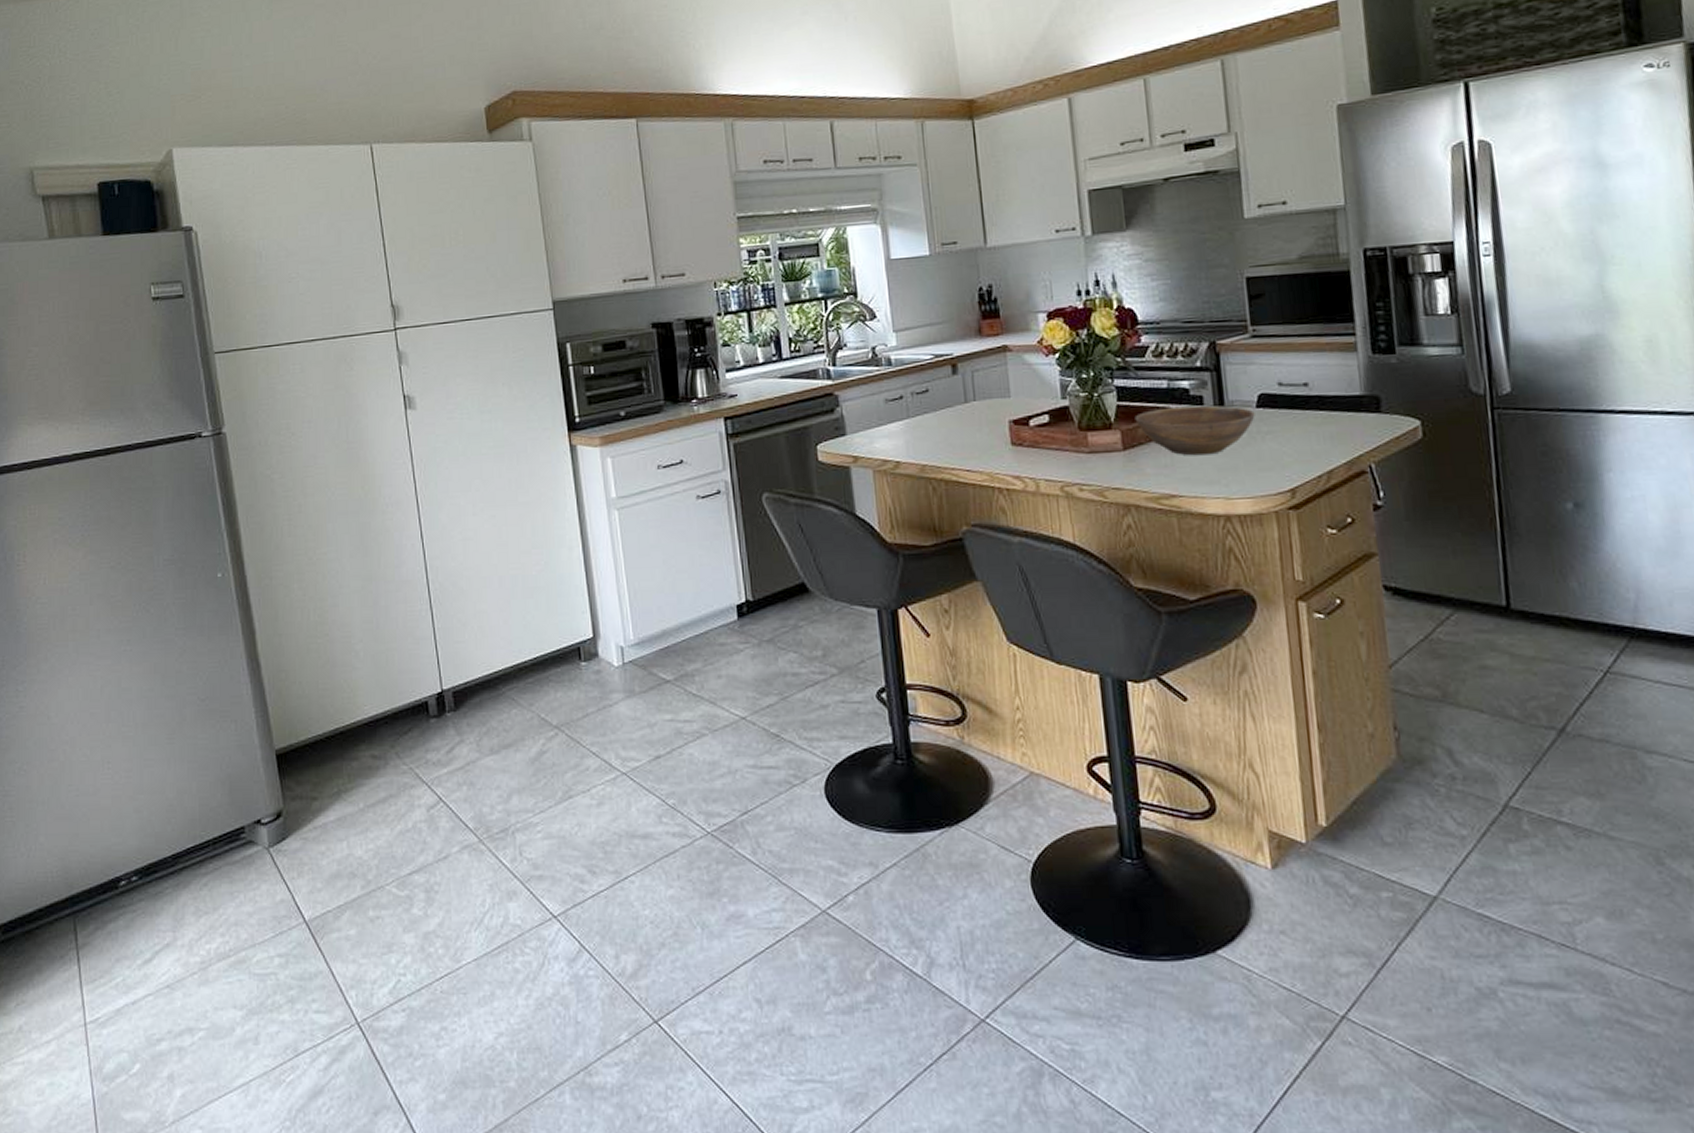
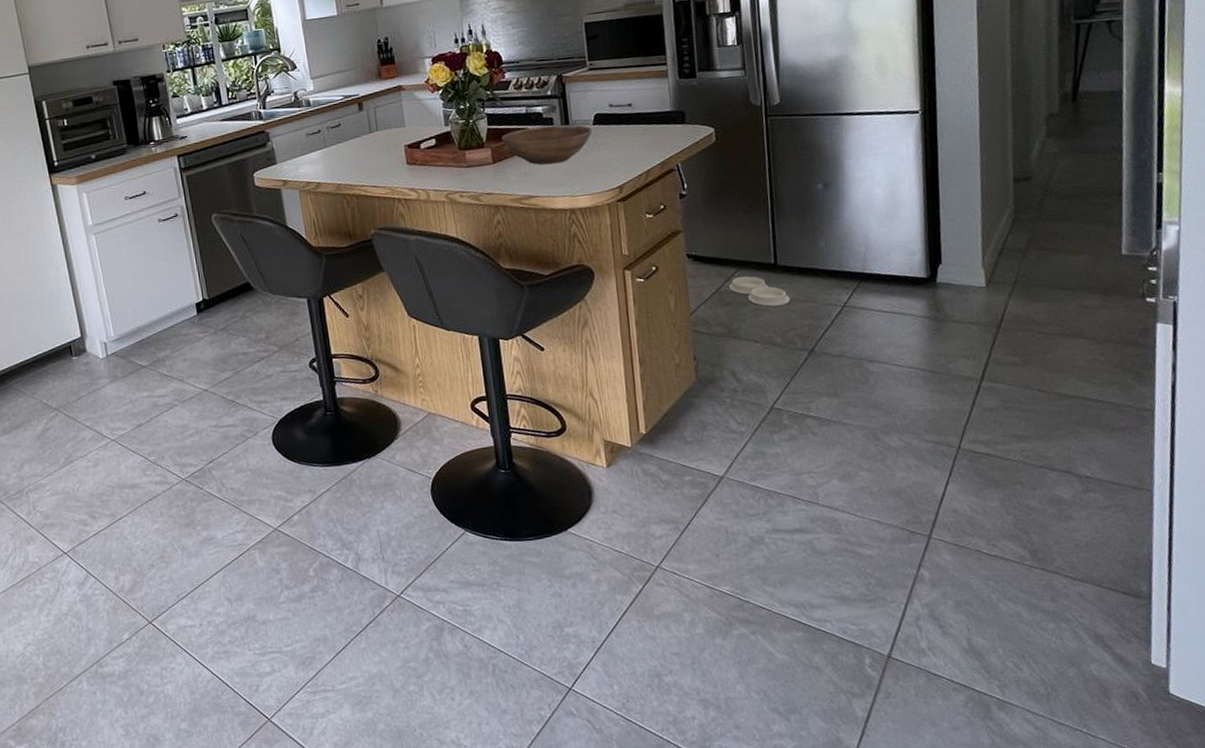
pet bowl: none [1443,621,1530,665] -> present [729,276,790,307]

